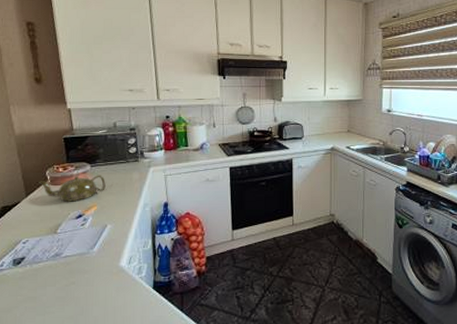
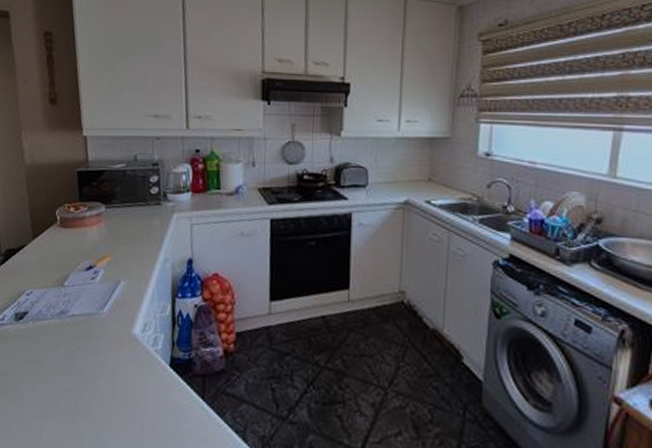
teapot: present [38,175,106,202] -> none [47,218,122,250]

